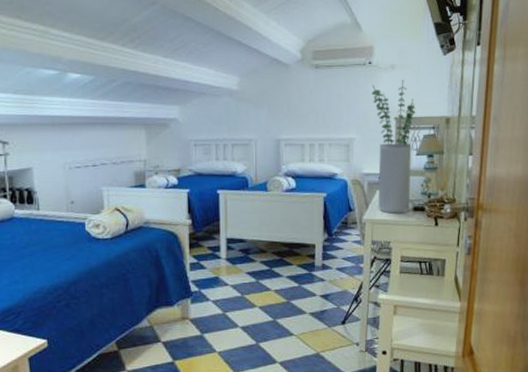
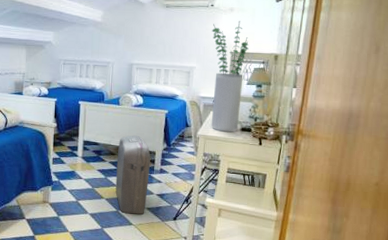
suitcase: none [269,226,310,323] -> present [115,135,151,215]

